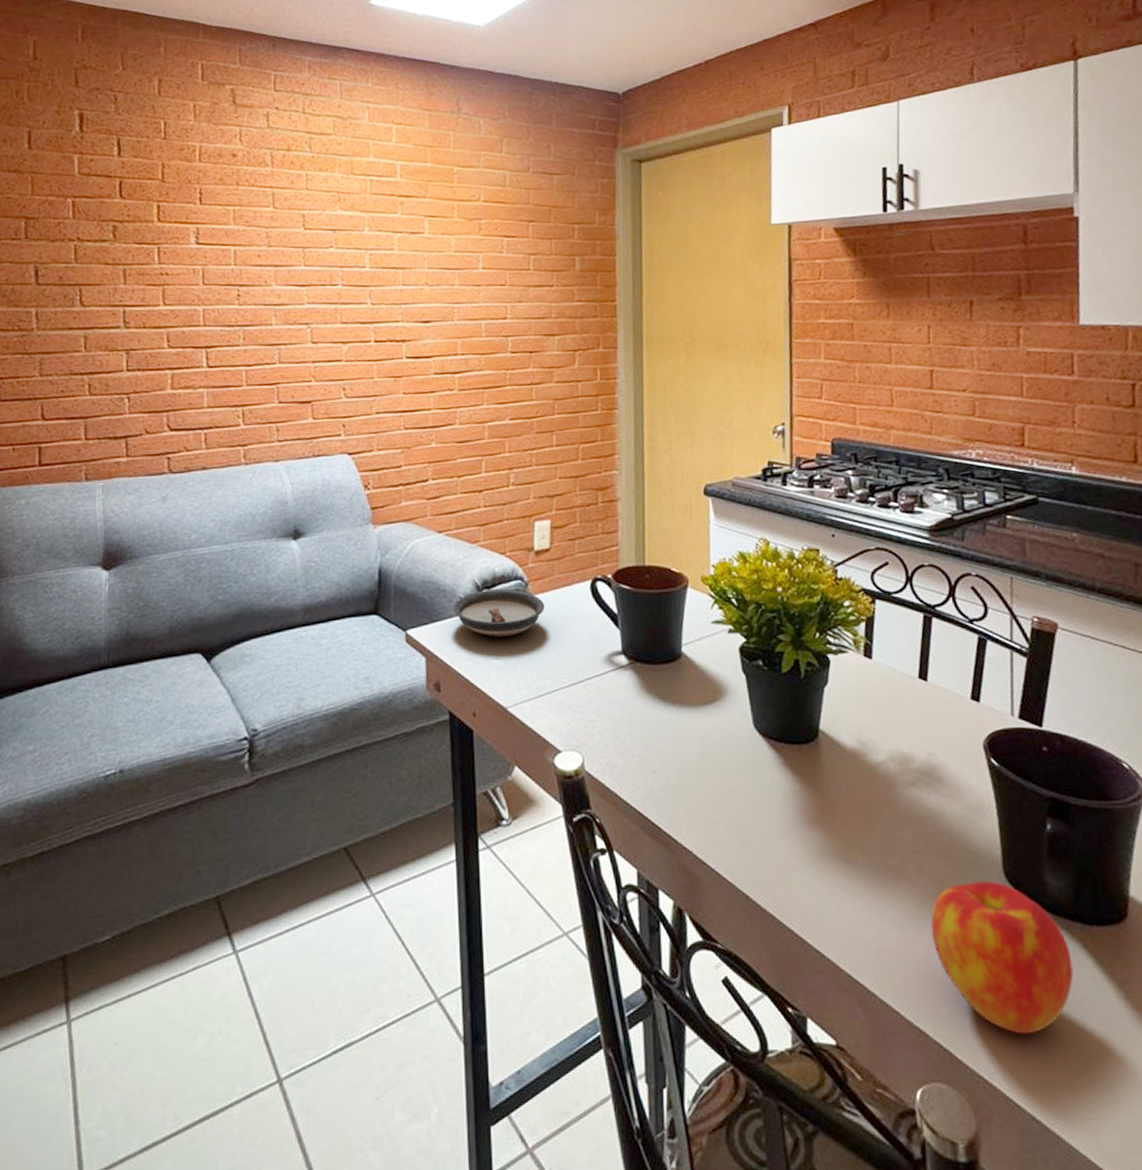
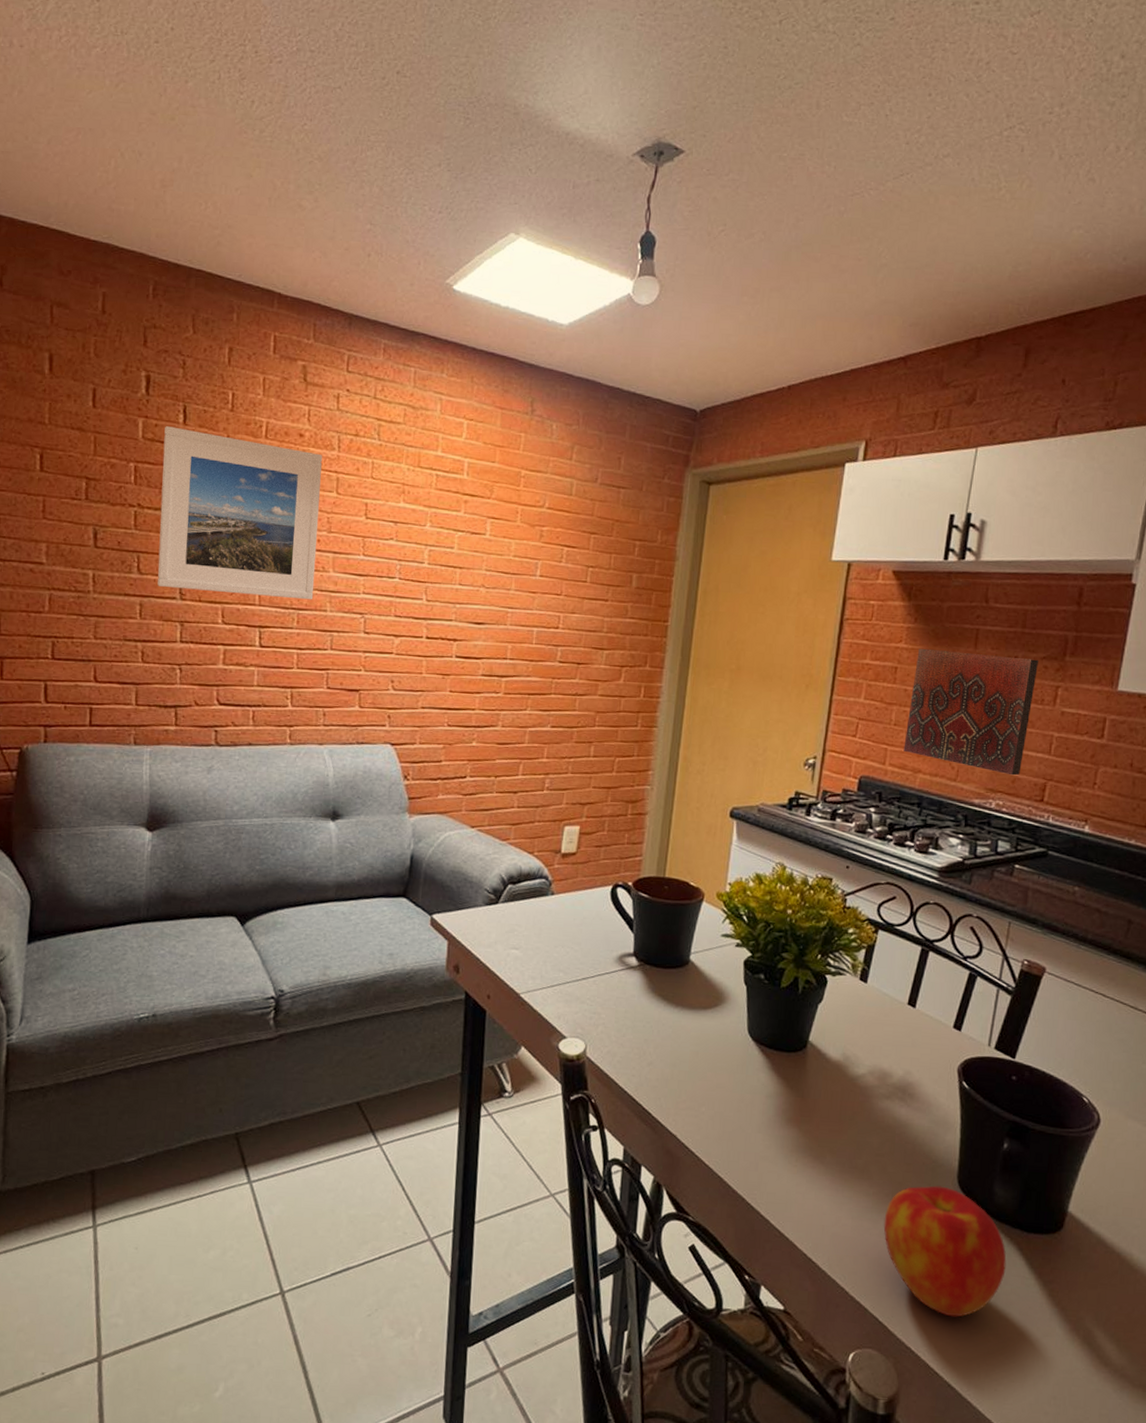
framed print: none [99,160,258,318] -> present [157,426,322,600]
saucer: present [452,588,545,637] -> none [477,884,566,930]
decorative tile: none [871,301,996,422] -> present [903,648,1038,776]

